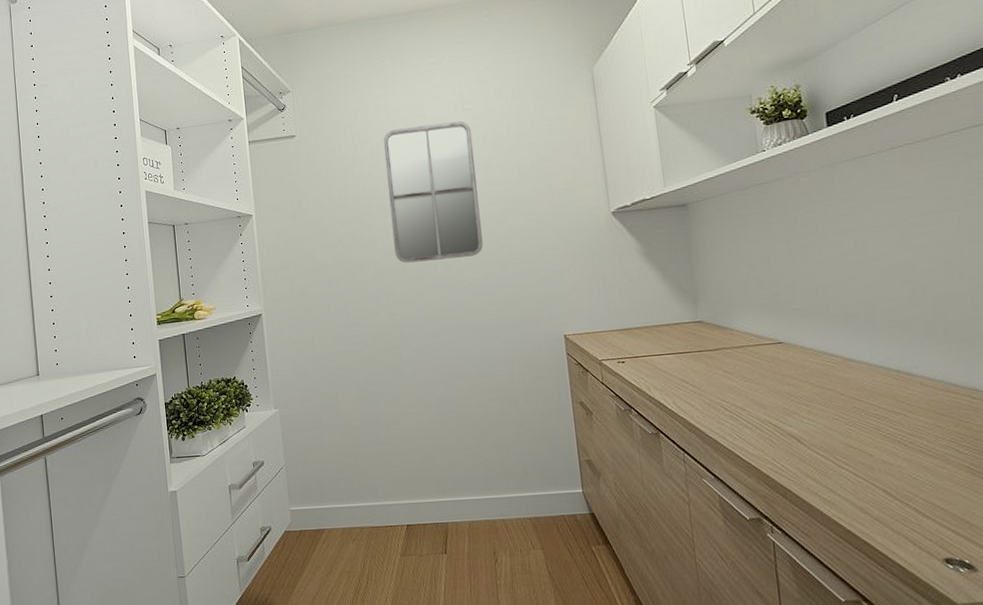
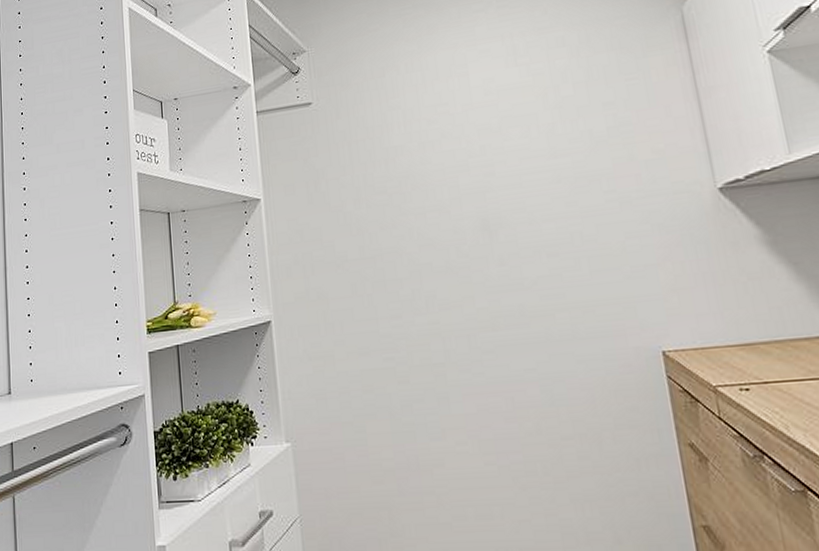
home mirror: present [383,121,483,263] -> none [418,78,548,257]

